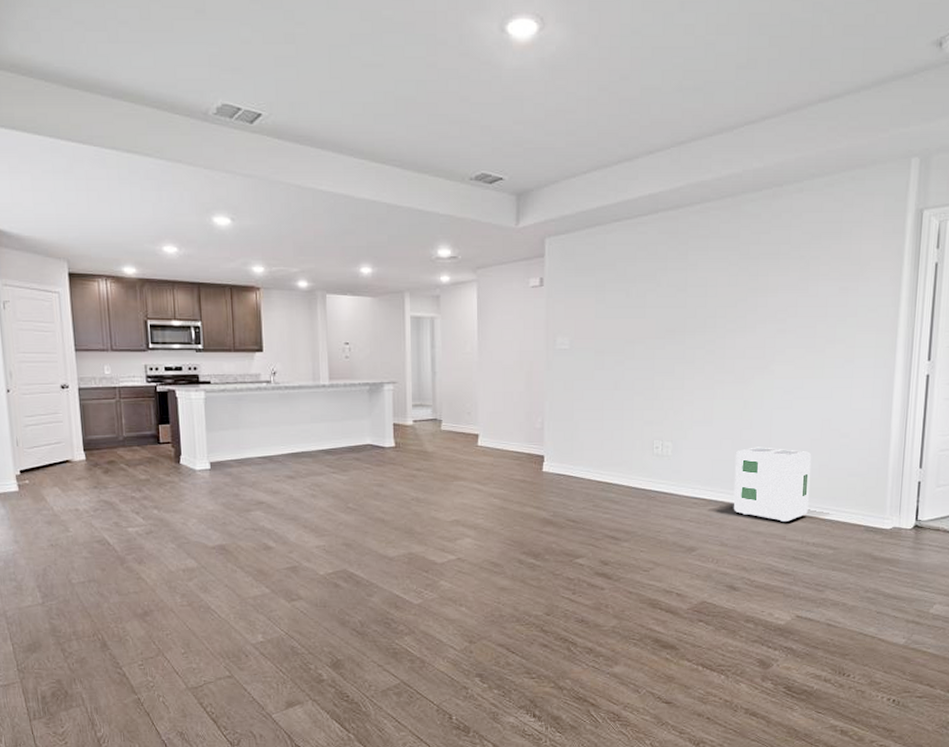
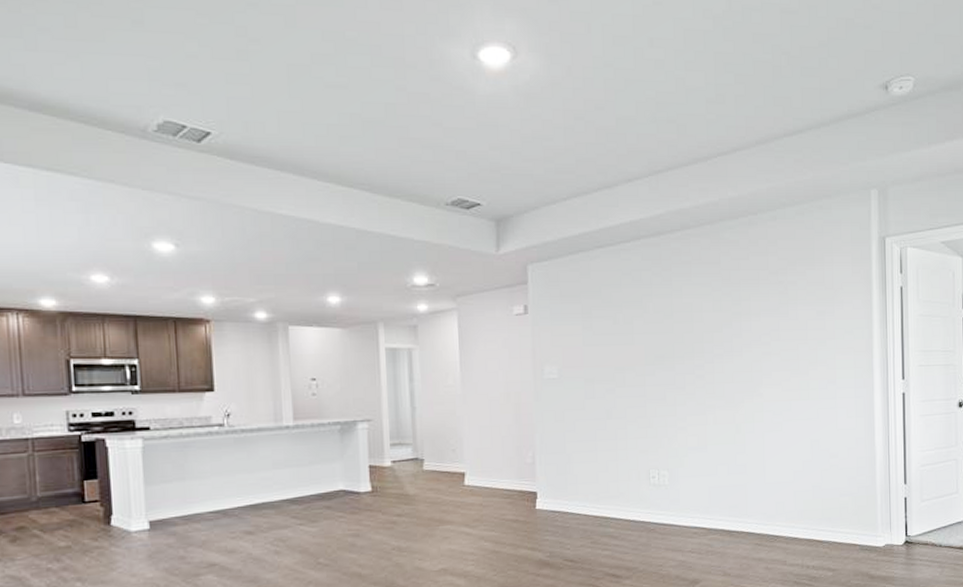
air purifier: present [734,447,811,522] -> none [732,471,805,546]

